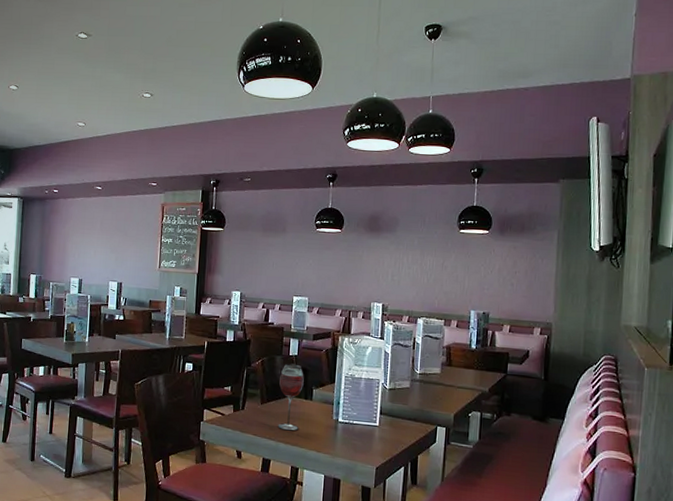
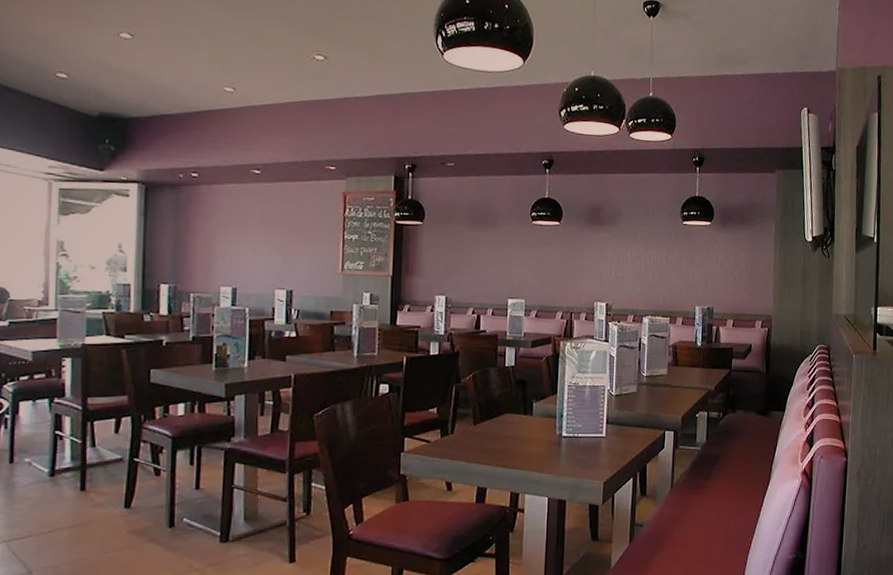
wineglass: present [278,363,304,431] -> none [494,375,523,453]

